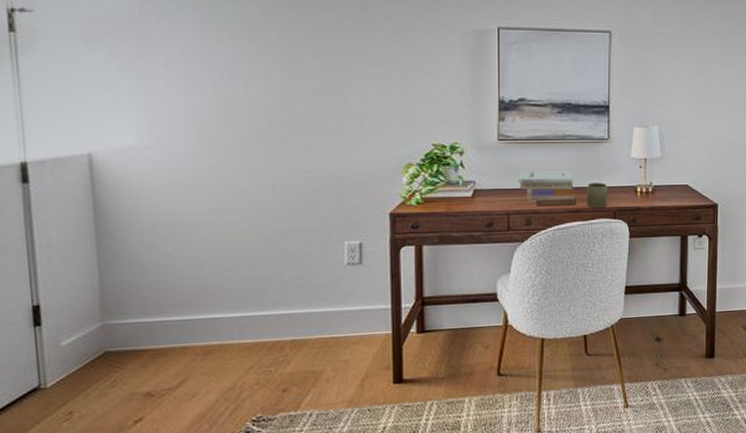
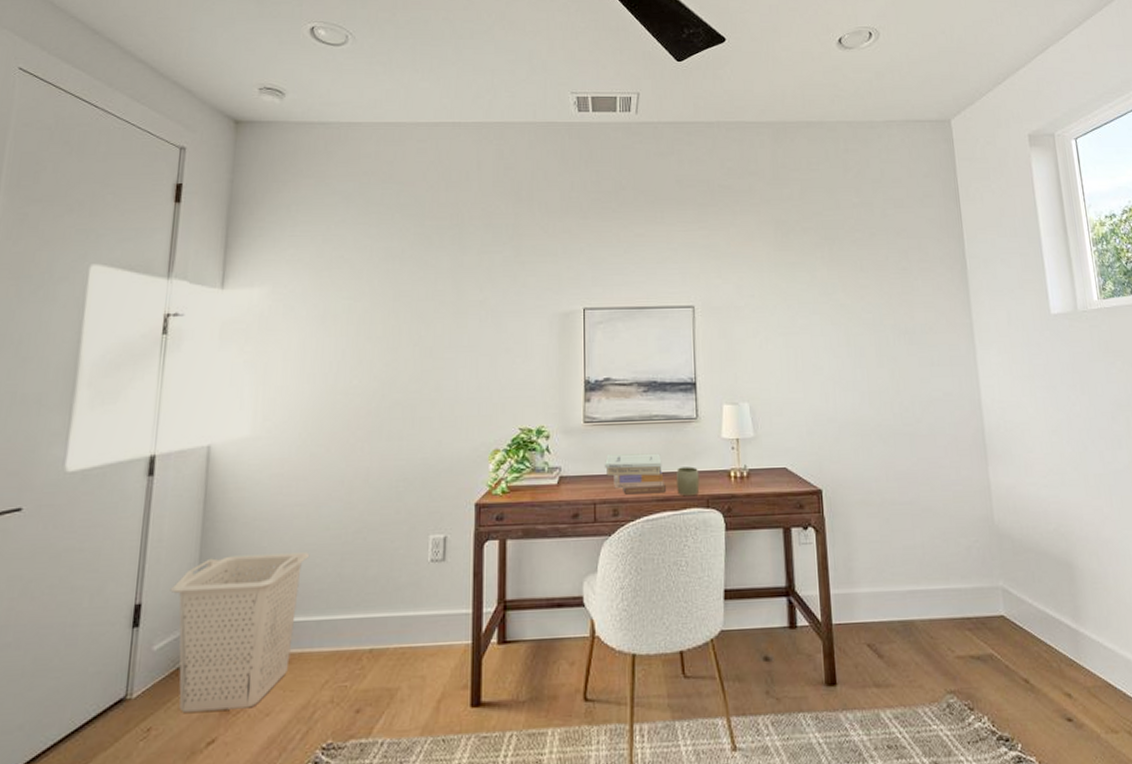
laundry basket: none [70,257,220,397] -> present [170,552,310,712]

